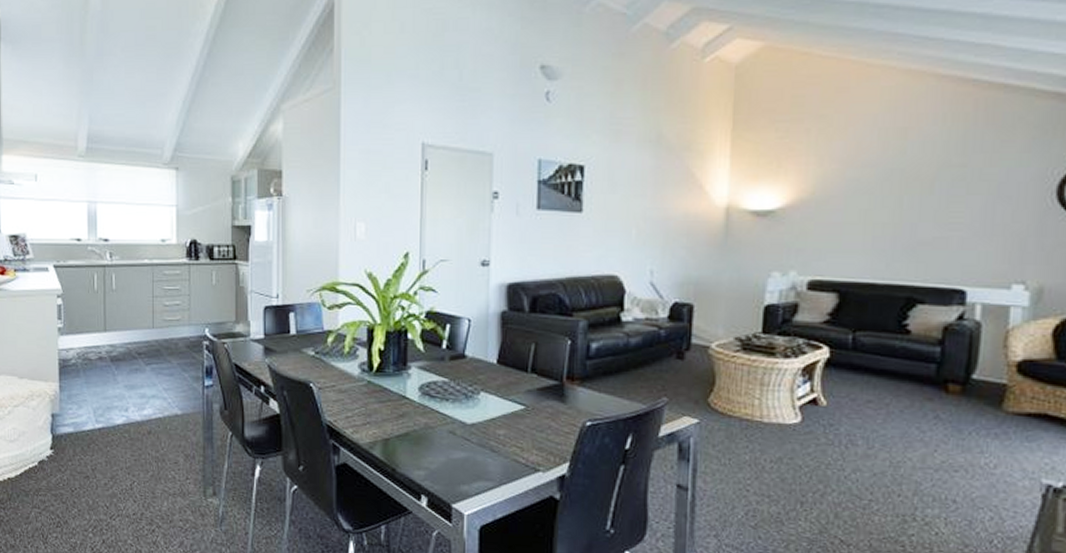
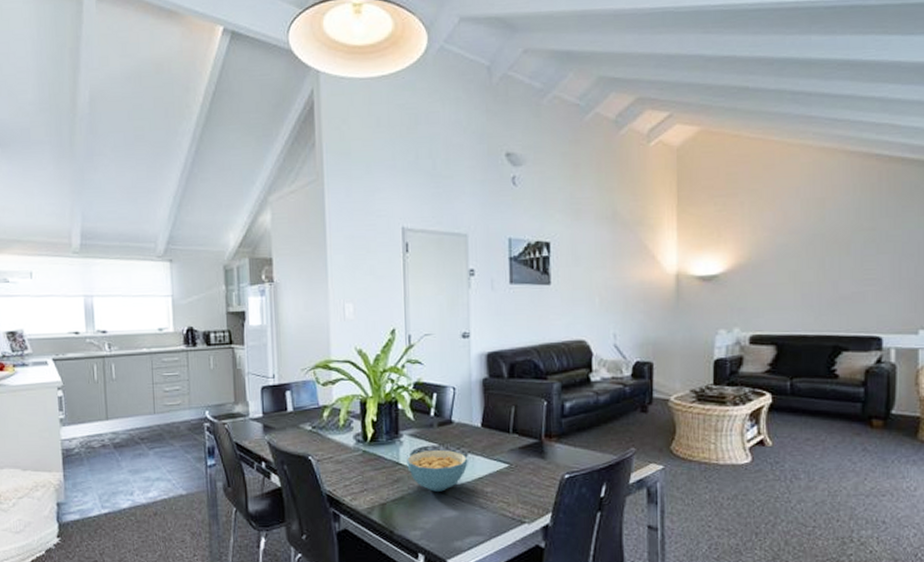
cereal bowl: none [414,385,481,431] -> present [407,449,468,492]

